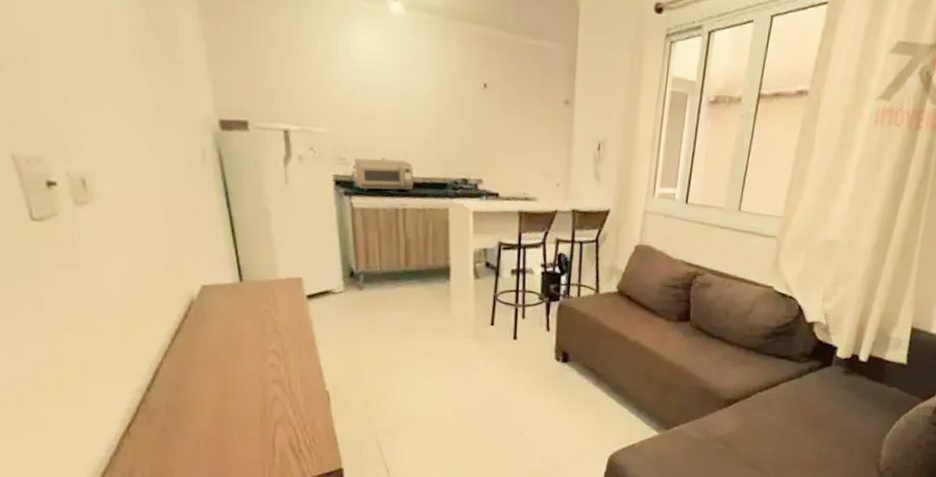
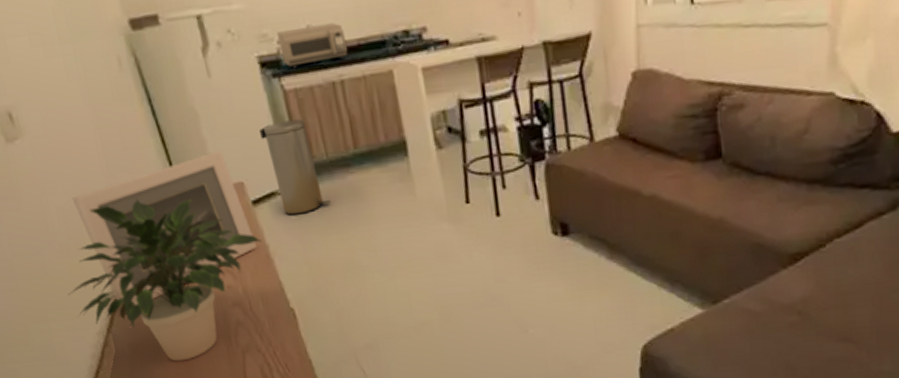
potted plant: none [113,276,309,425] -> present [68,198,261,362]
picture frame: none [133,247,305,370] -> present [71,150,258,308]
pedal bin: none [325,232,378,314] -> present [259,119,331,216]

